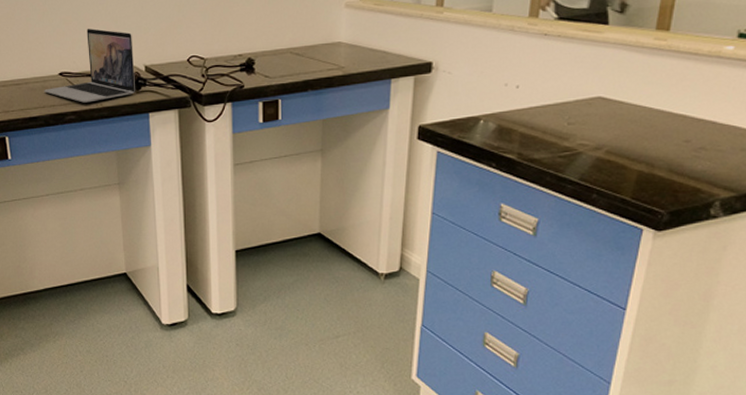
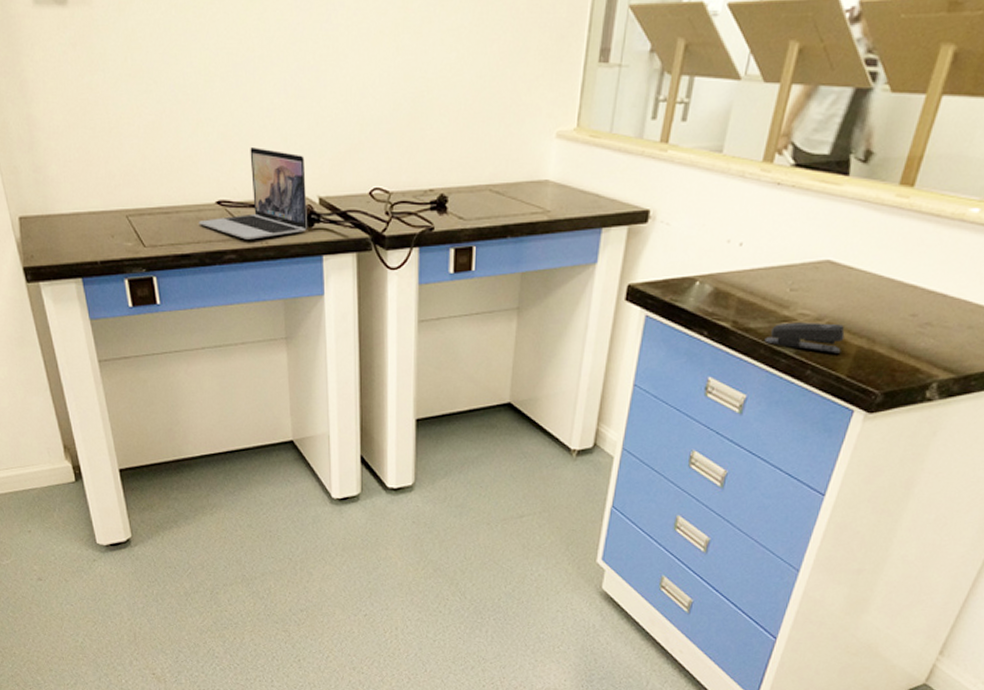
stapler: none [549,151,624,178] -> present [764,322,845,353]

